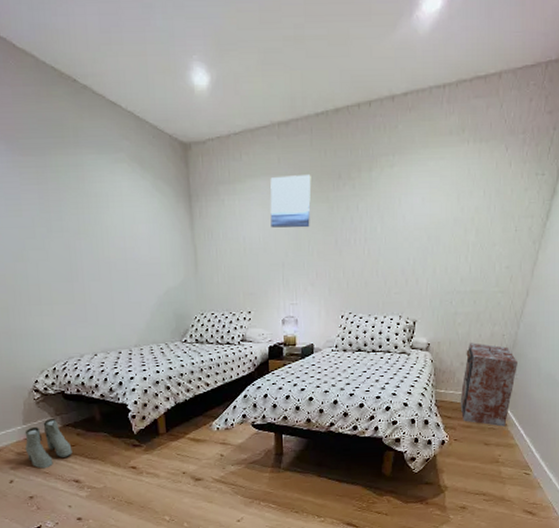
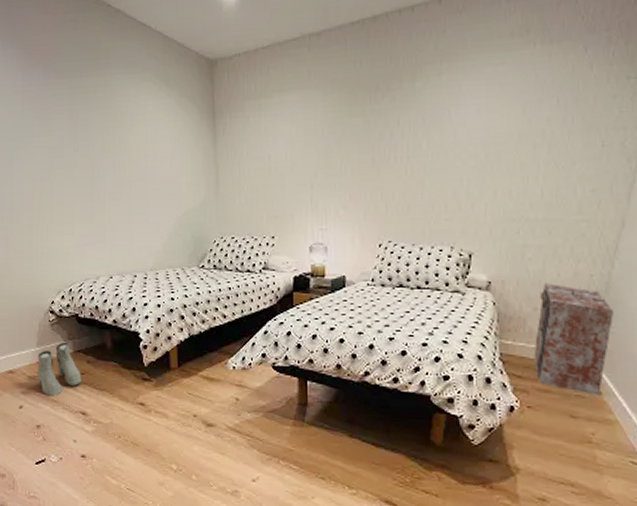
wall art: present [270,175,312,228] -> none [298,87,345,145]

